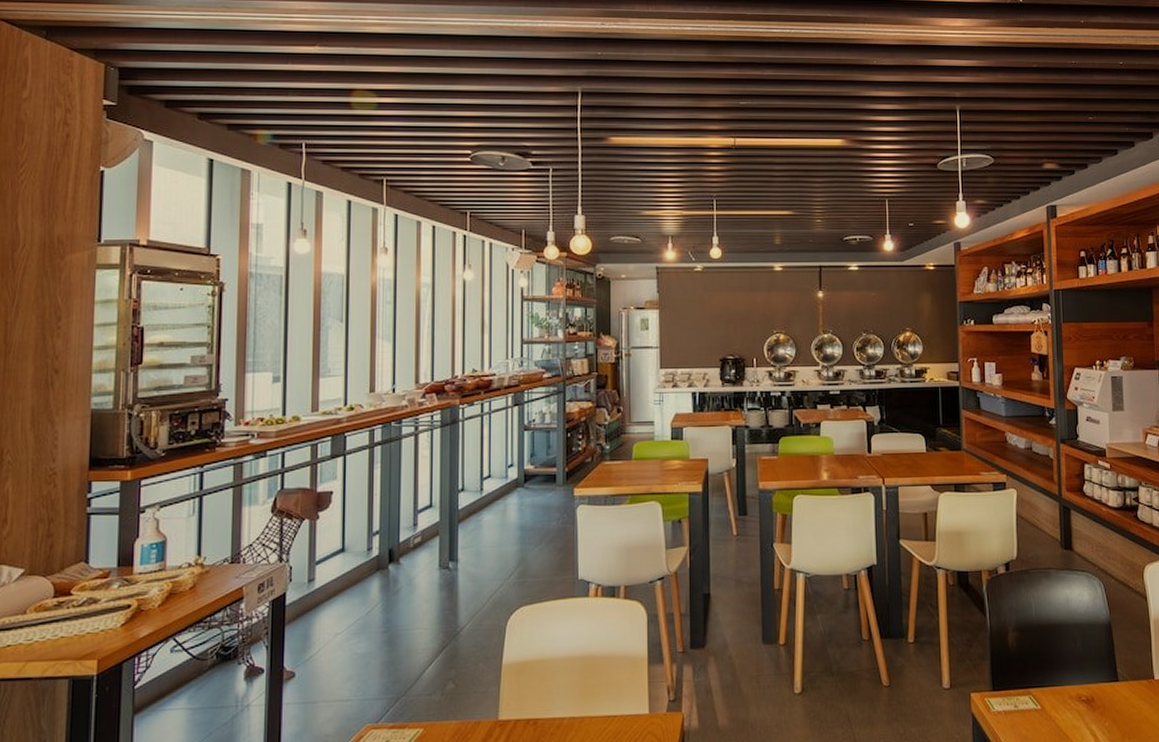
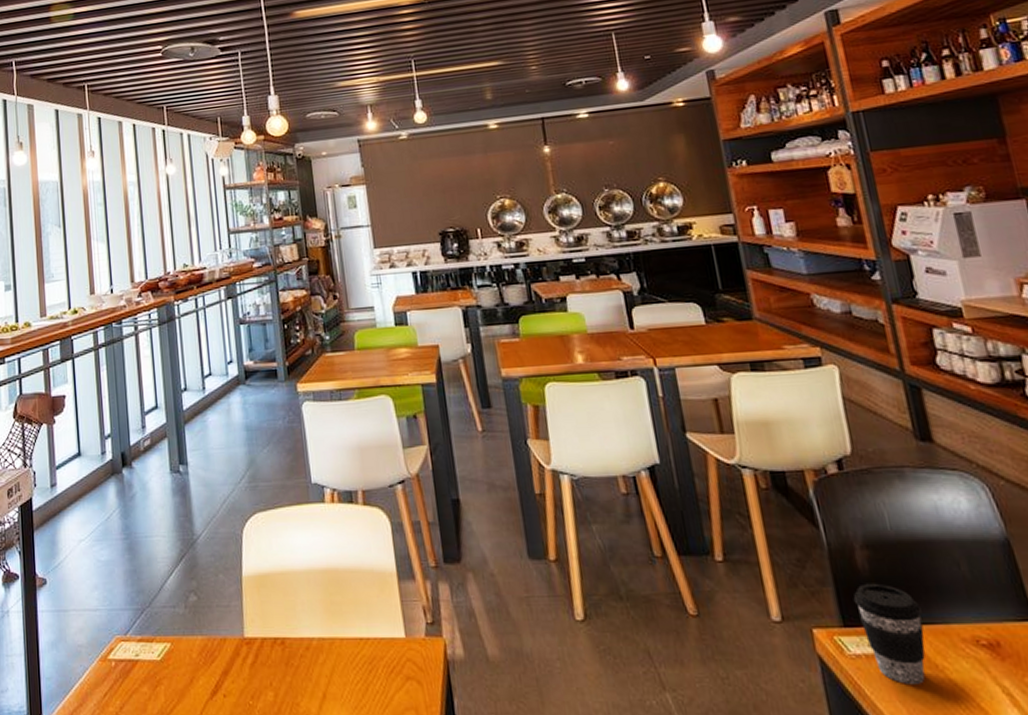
coffee cup: none [1002,657,1047,732] -> present [853,583,926,684]

